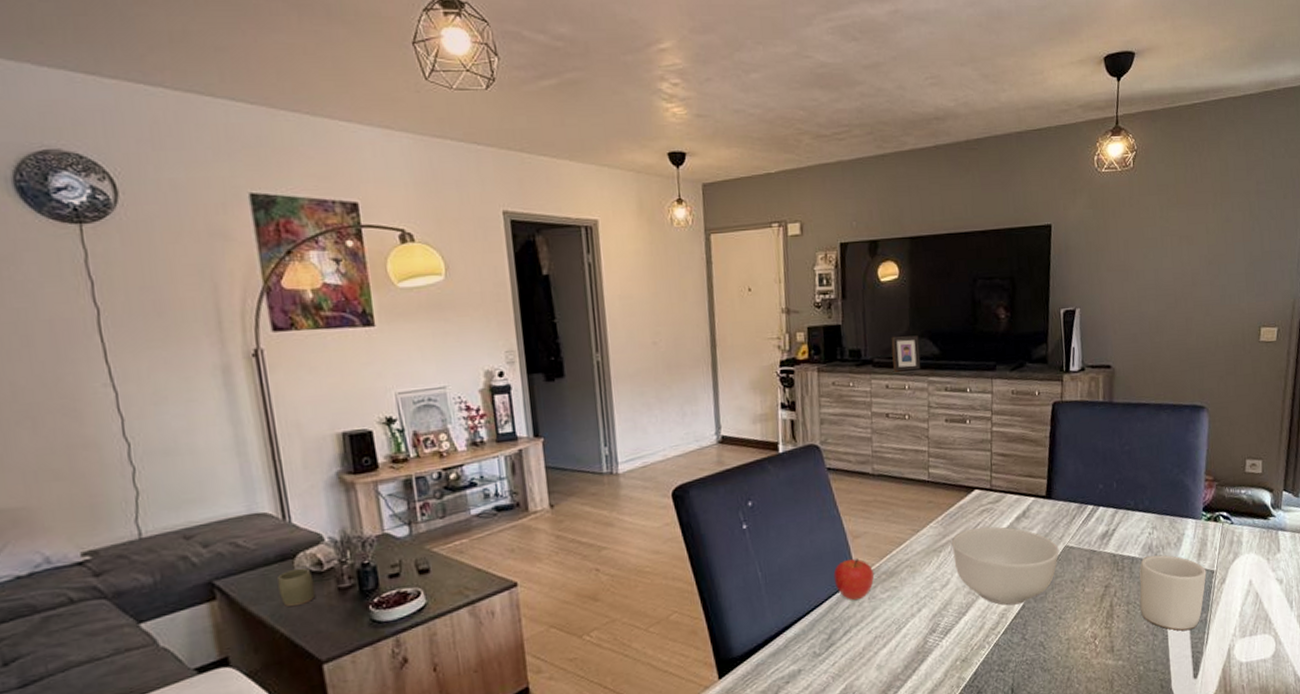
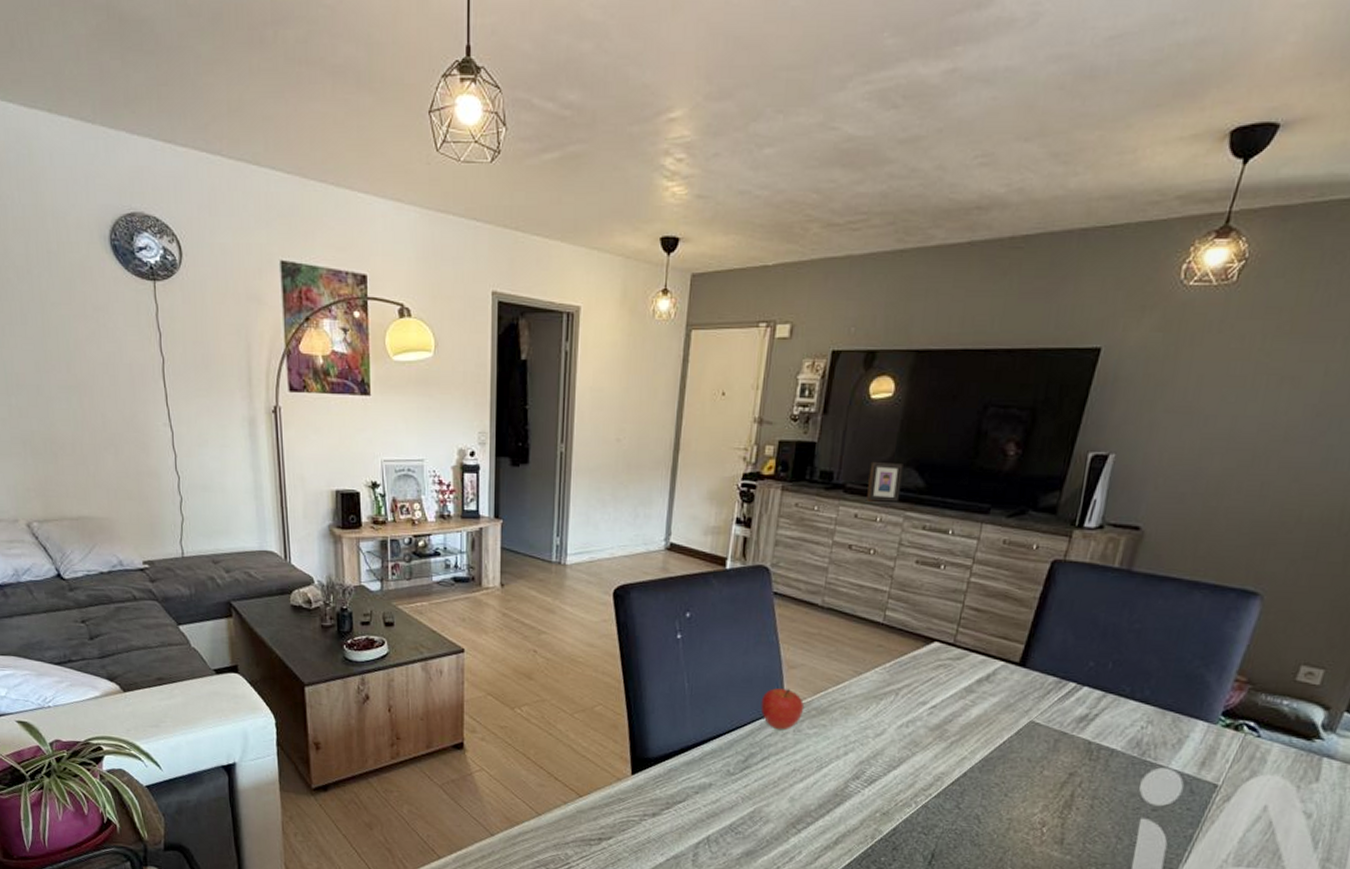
mug: present [277,568,316,607] -> none [276,603,304,635]
bowl: present [952,526,1059,606] -> none [894,682,1022,771]
mug: present [1139,554,1207,631] -> none [1108,751,1208,843]

